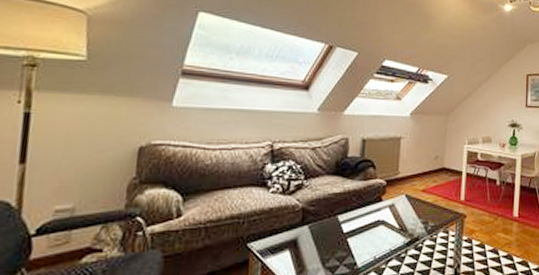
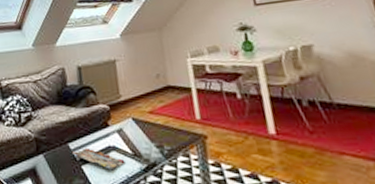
magazine: none [339,220,391,244] -> present [71,147,125,171]

